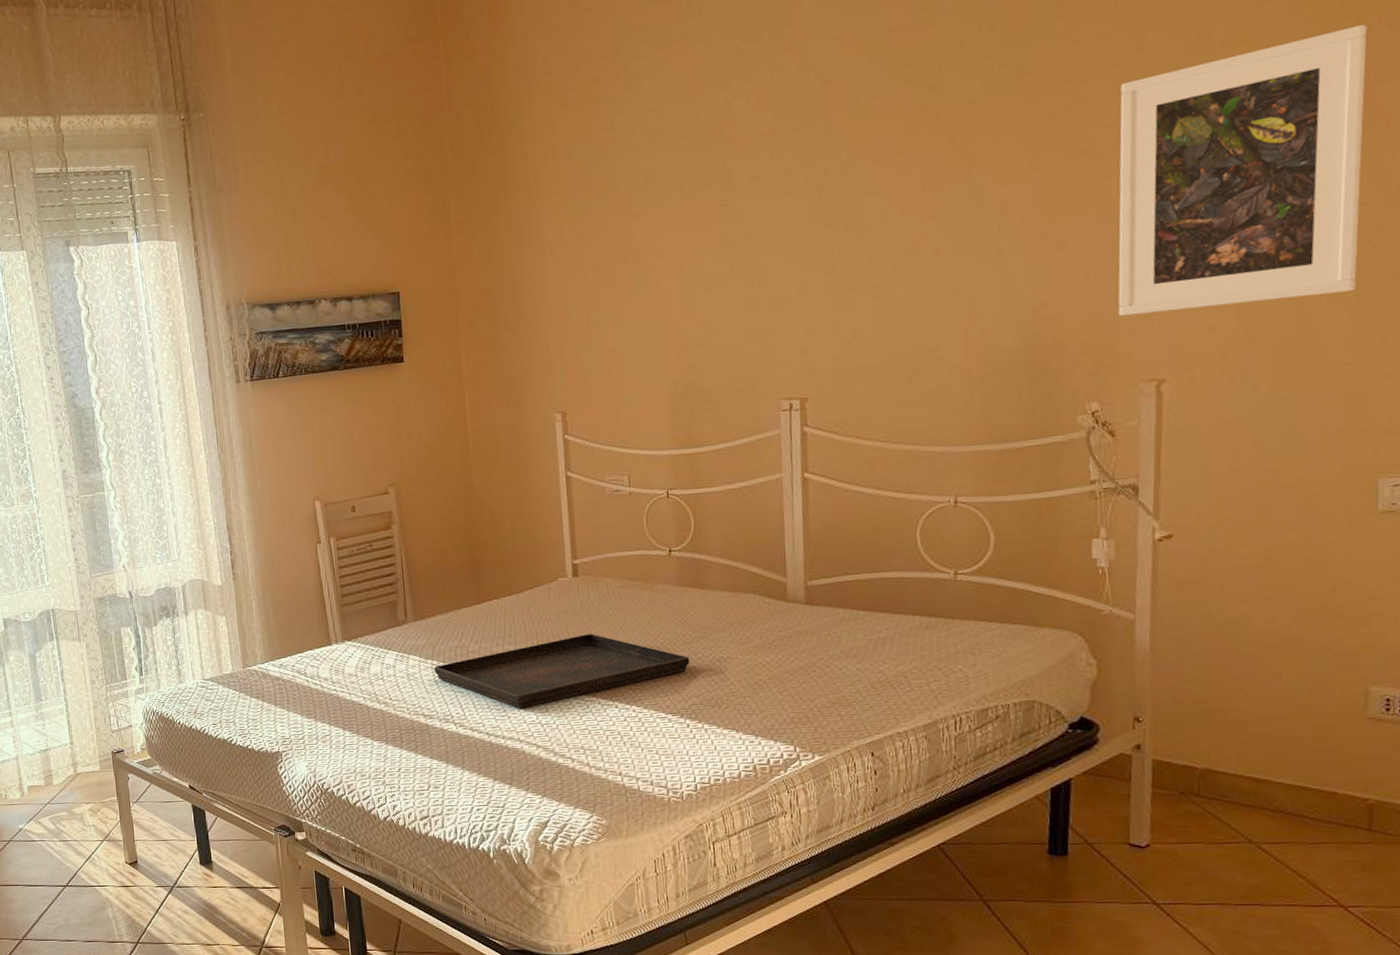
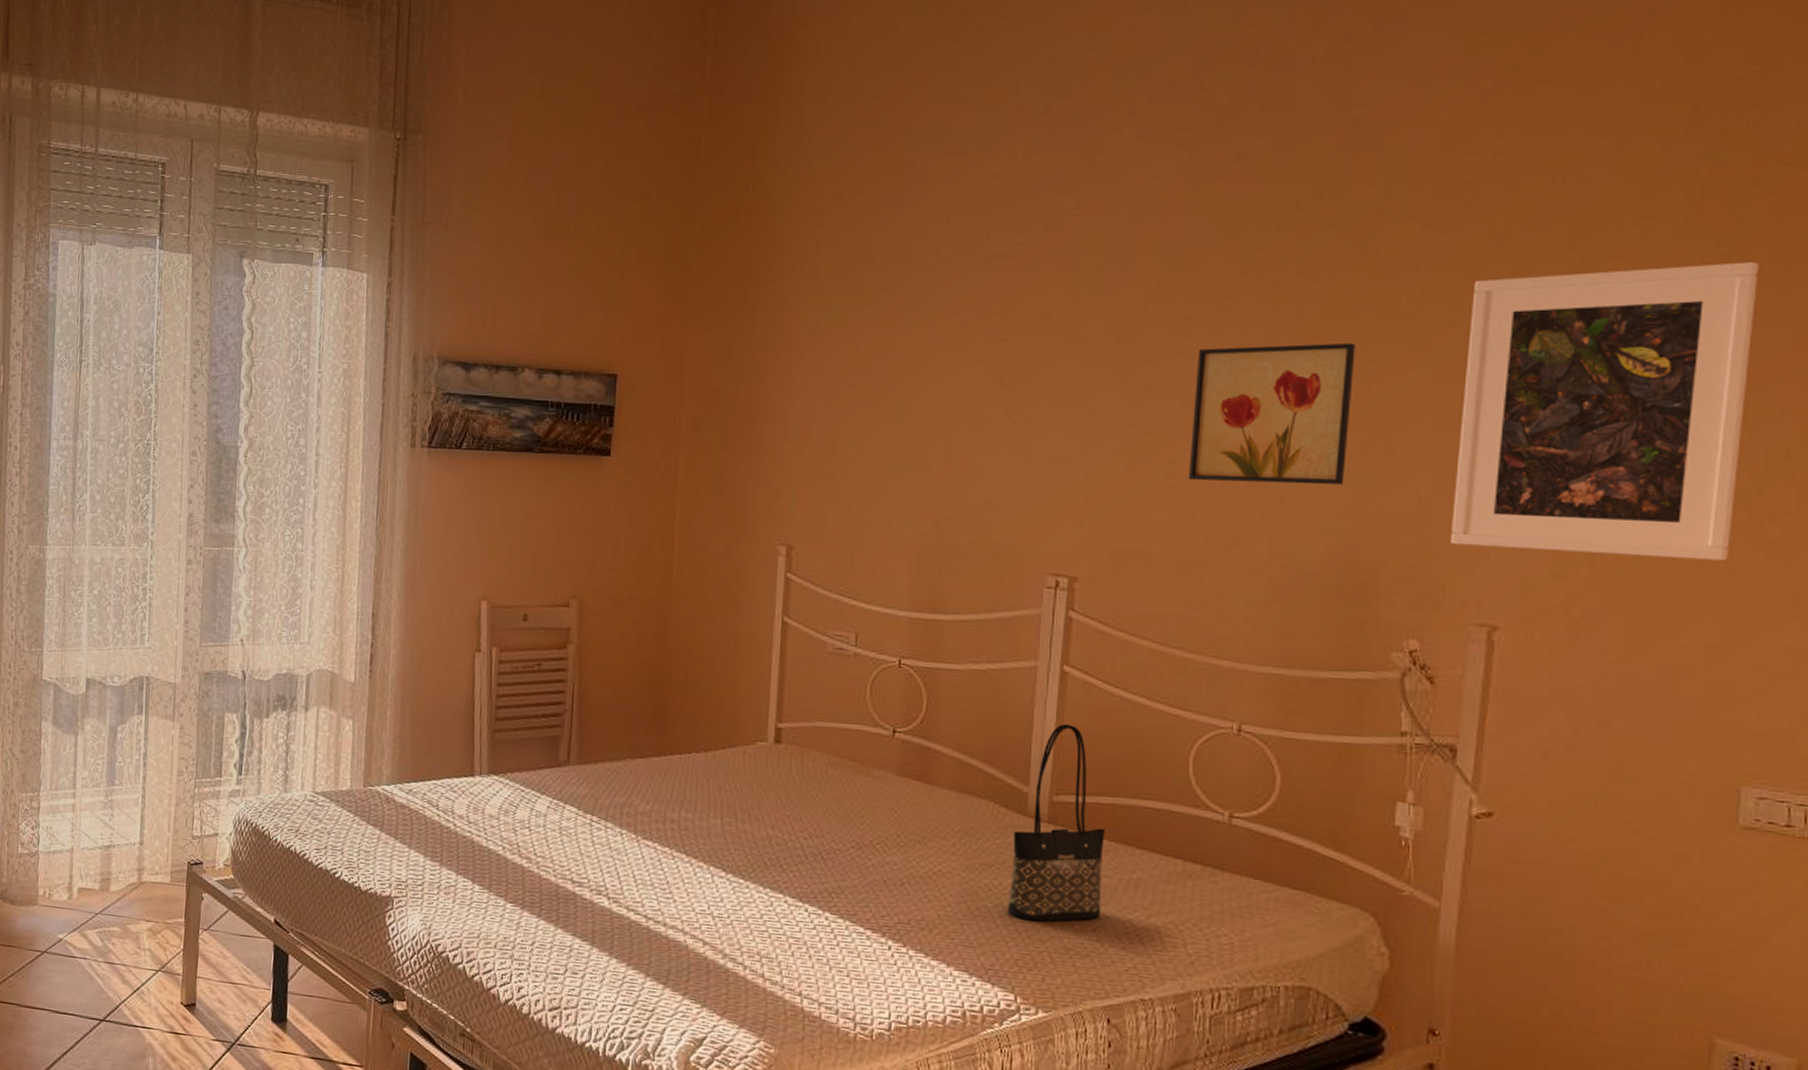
serving tray: present [434,634,690,708] -> none [592,814,902,893]
tote bag: none [778,520,857,685] -> present [1007,723,1105,922]
wall art: none [889,156,1025,300] -> present [1188,342,1355,485]

